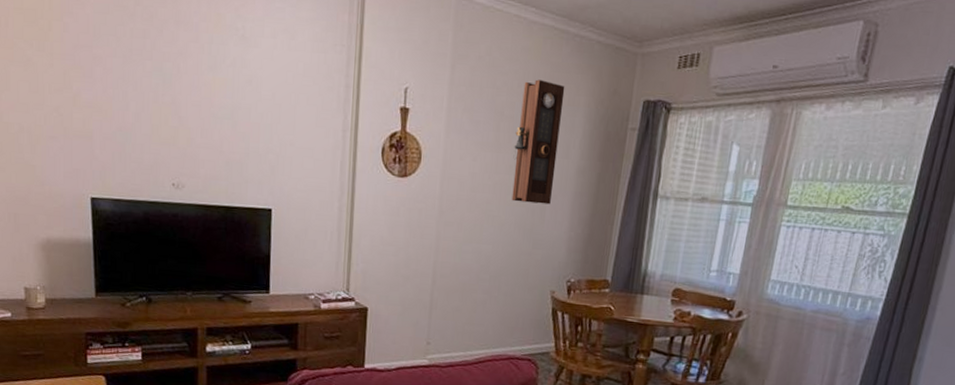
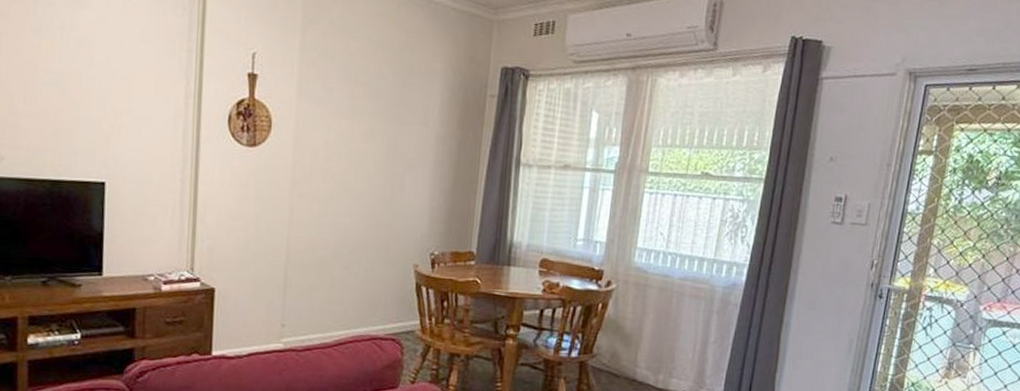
pendulum clock: present [511,79,565,205] -> none [369,45,421,174]

